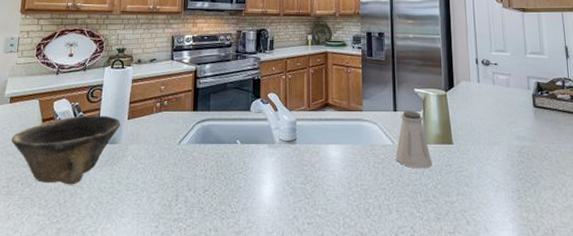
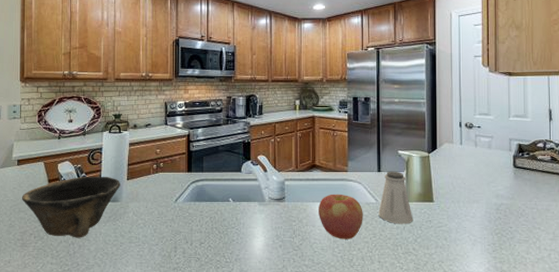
apple: none [332,135,380,186] -> present [319,194,363,239]

